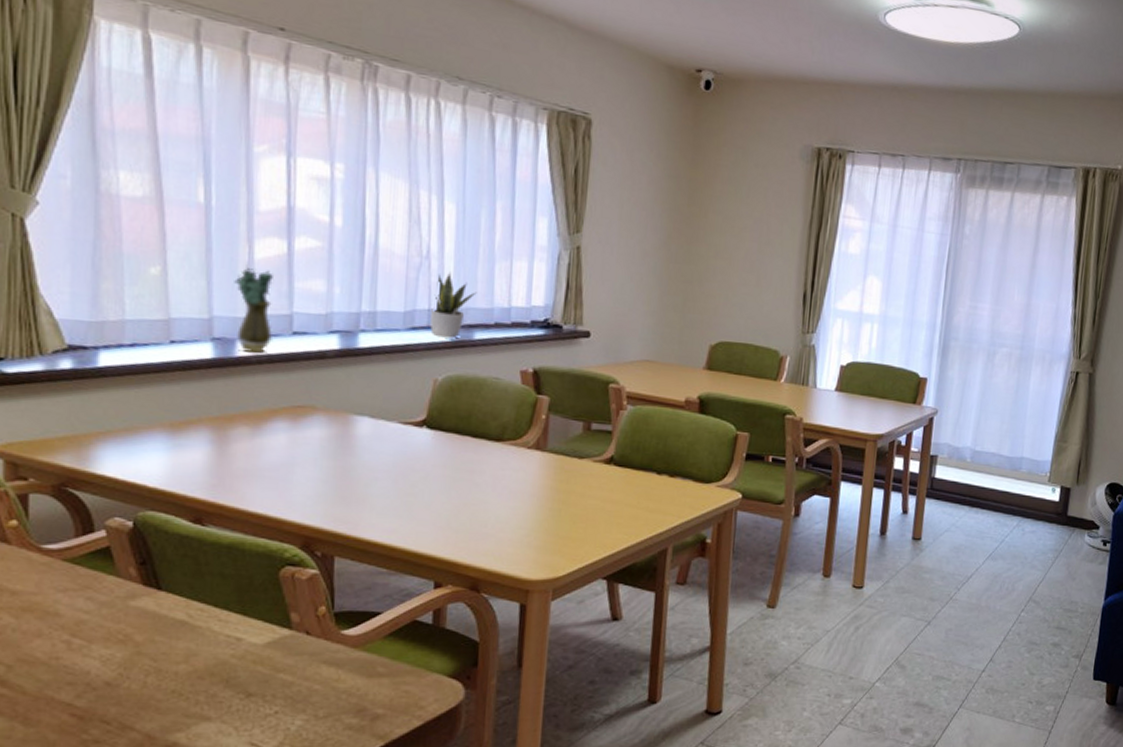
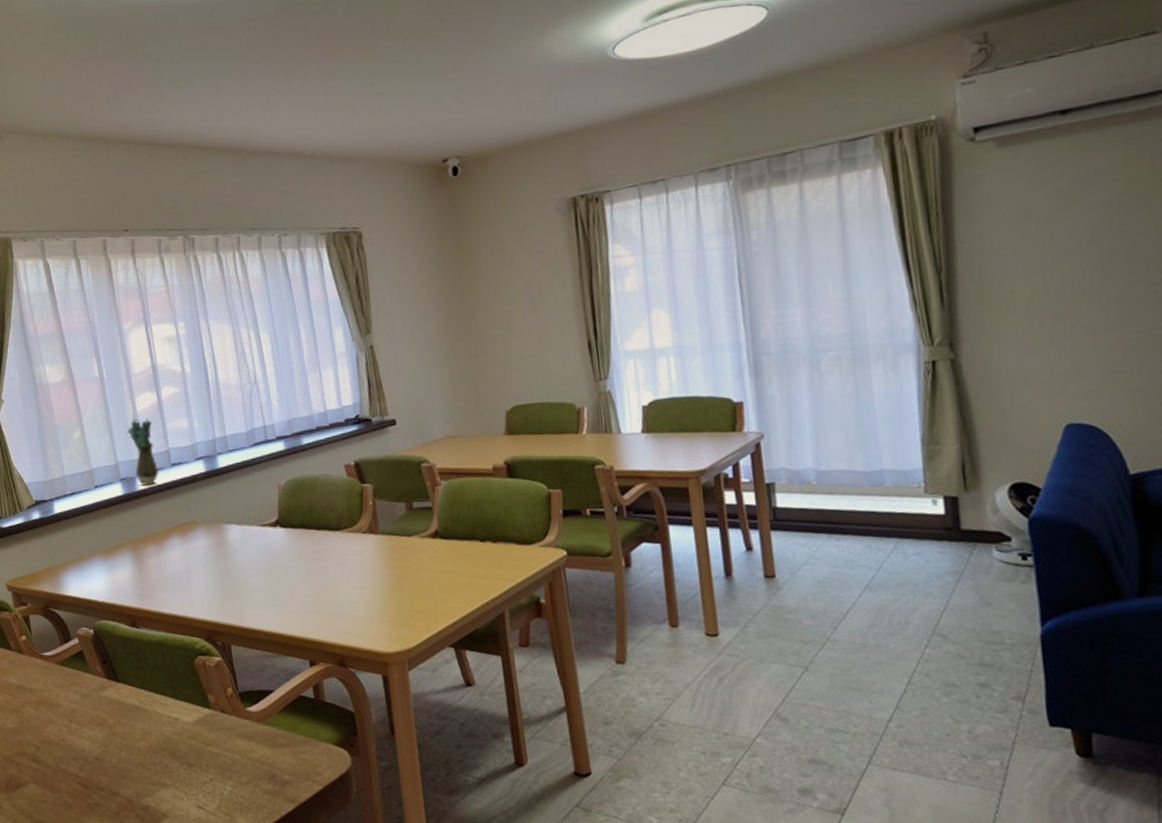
potted plant: present [430,272,477,339] -> none [265,391,298,448]

